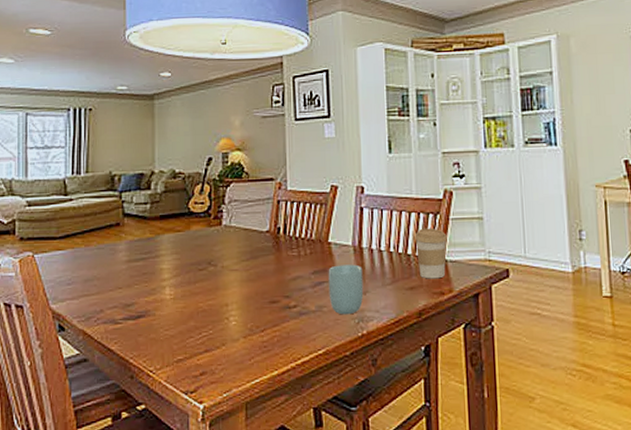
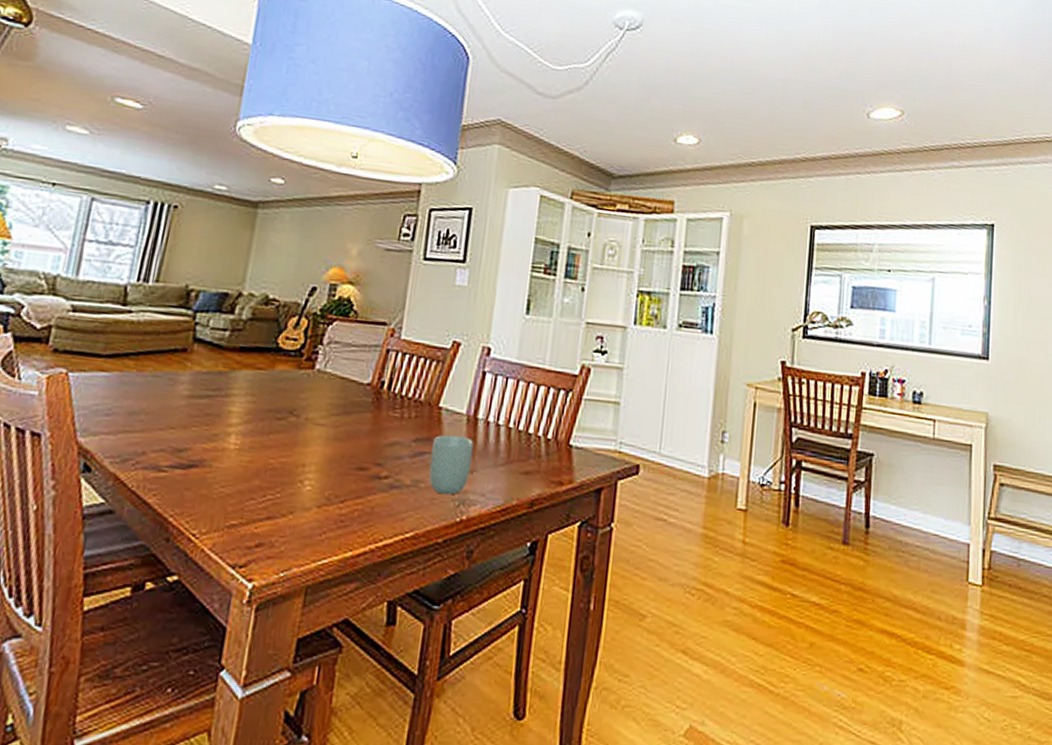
coffee cup: present [414,228,447,279] -> none [538,405,577,466]

